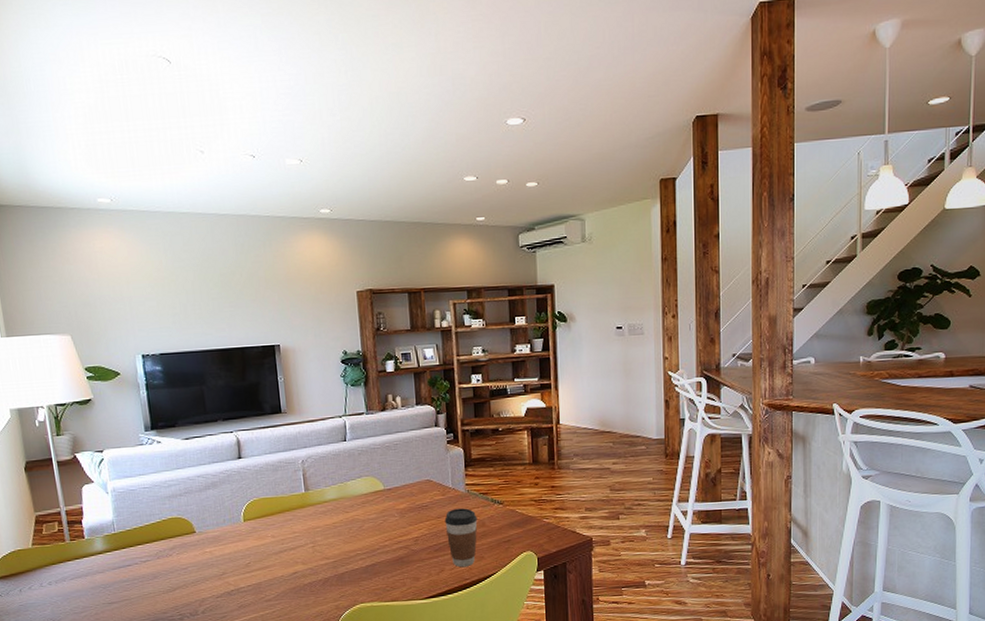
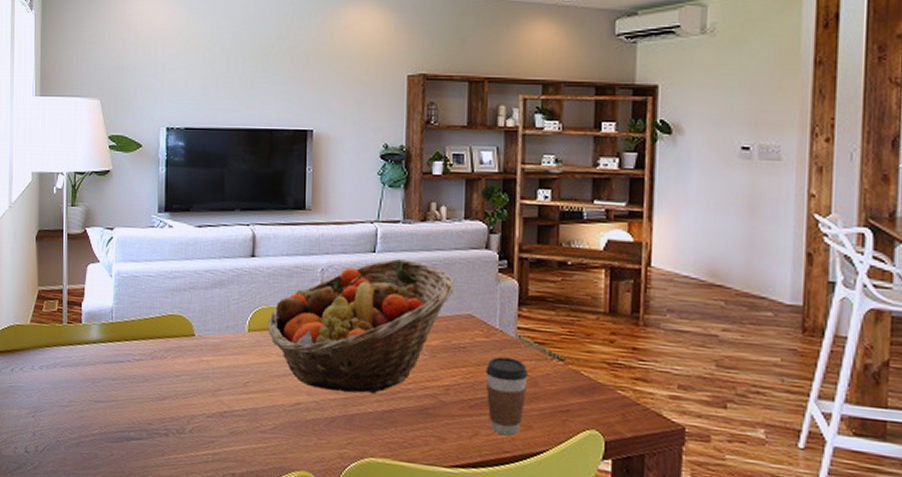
fruit basket: none [260,443,414,558] -> present [267,259,454,394]

